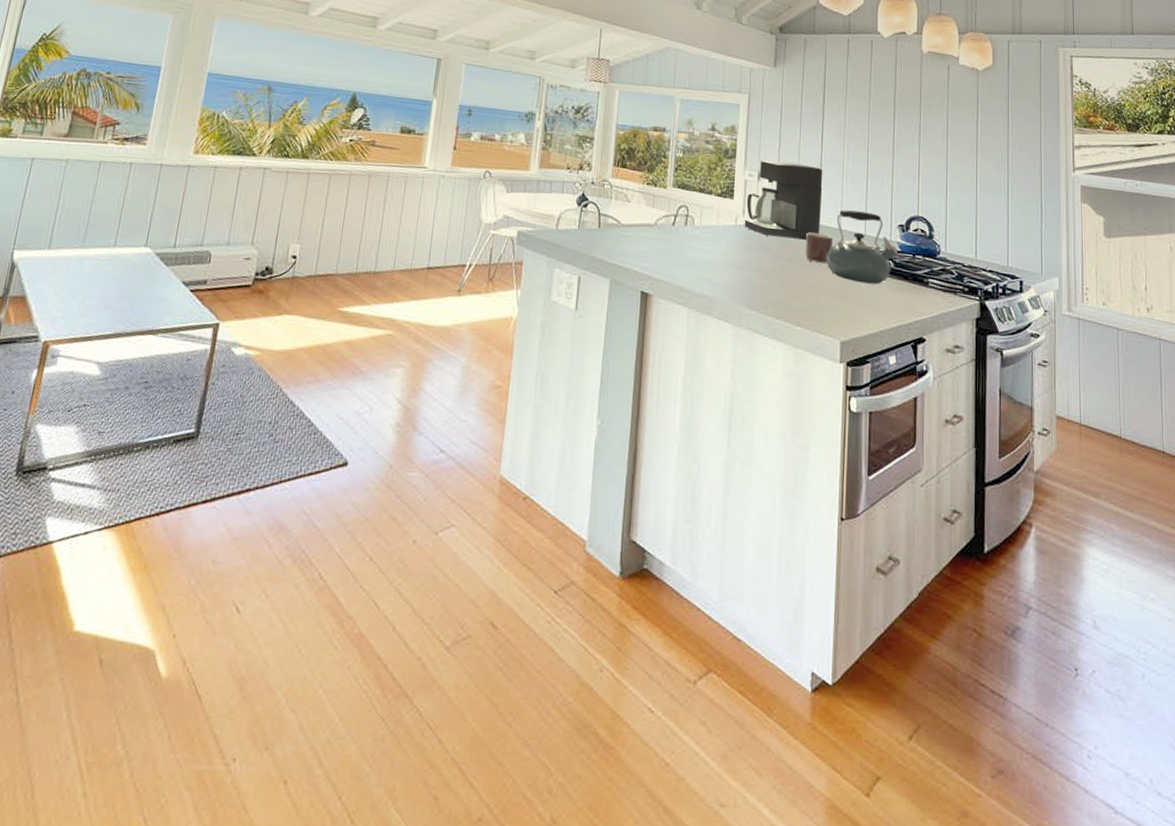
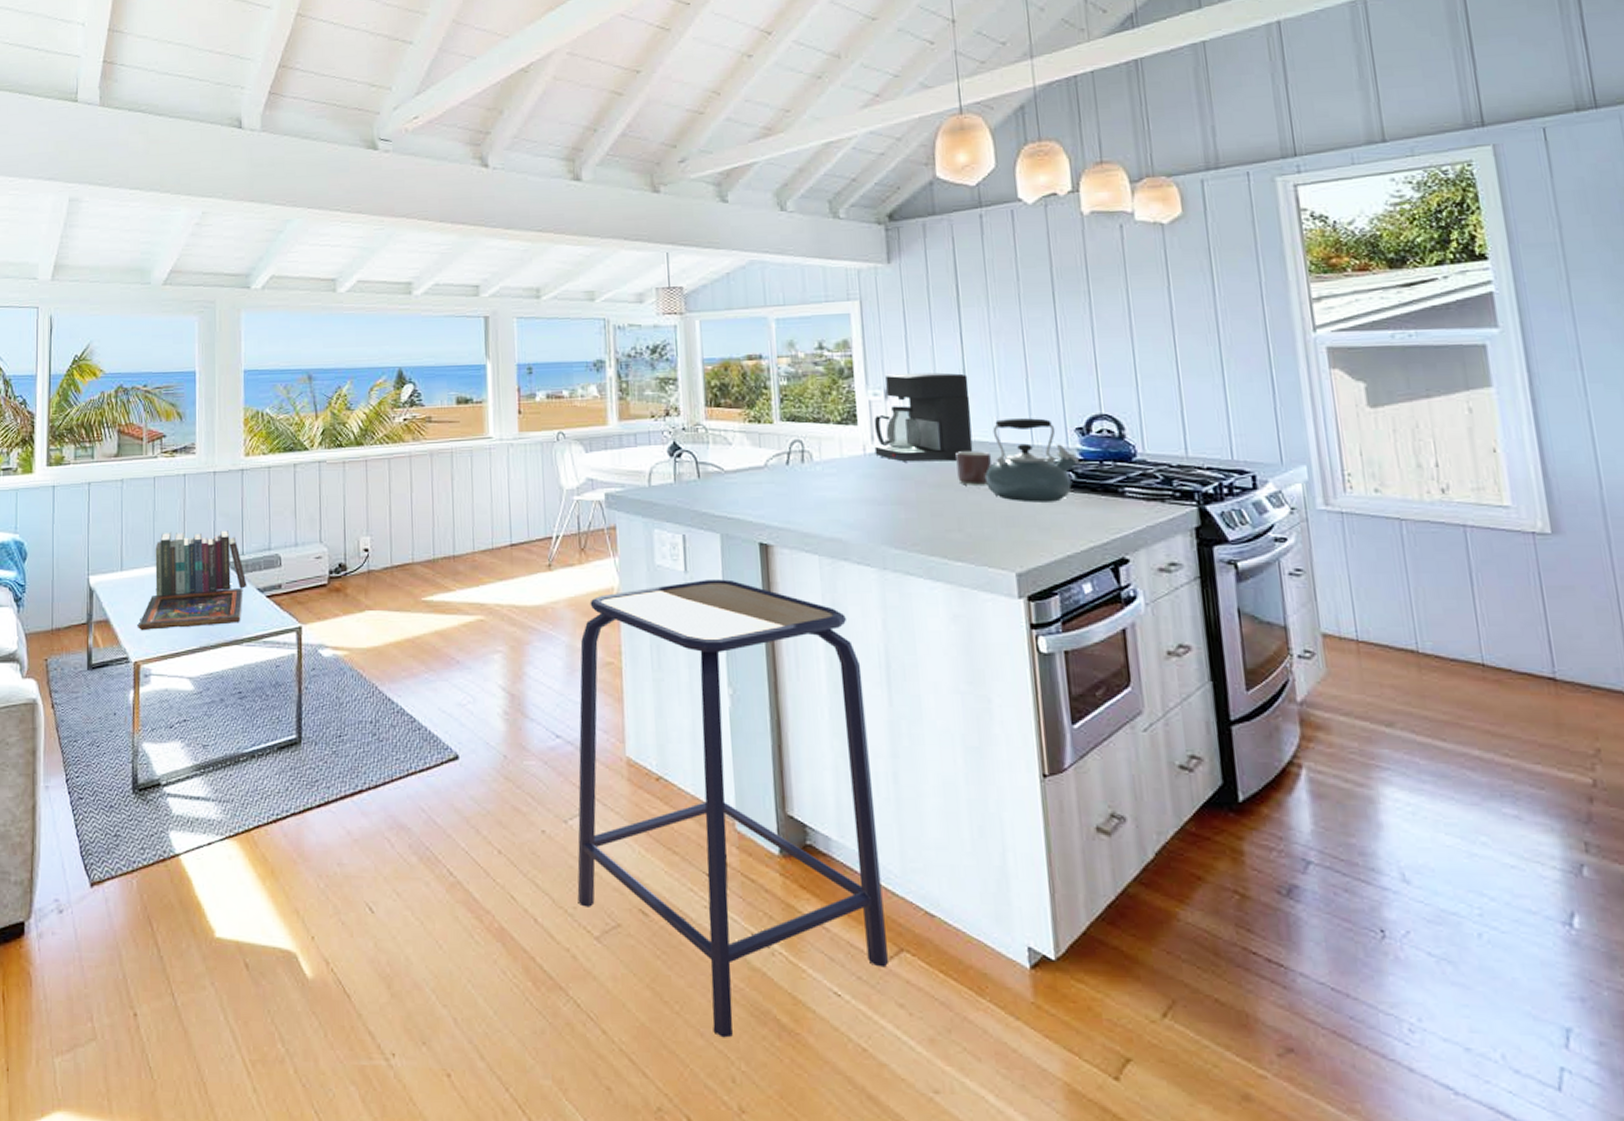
painted panel: none [55,276,169,314] -> present [138,589,243,631]
books: none [79,216,174,281] -> present [155,530,247,597]
bar stool: none [435,318,710,750] -> present [577,579,890,1038]

